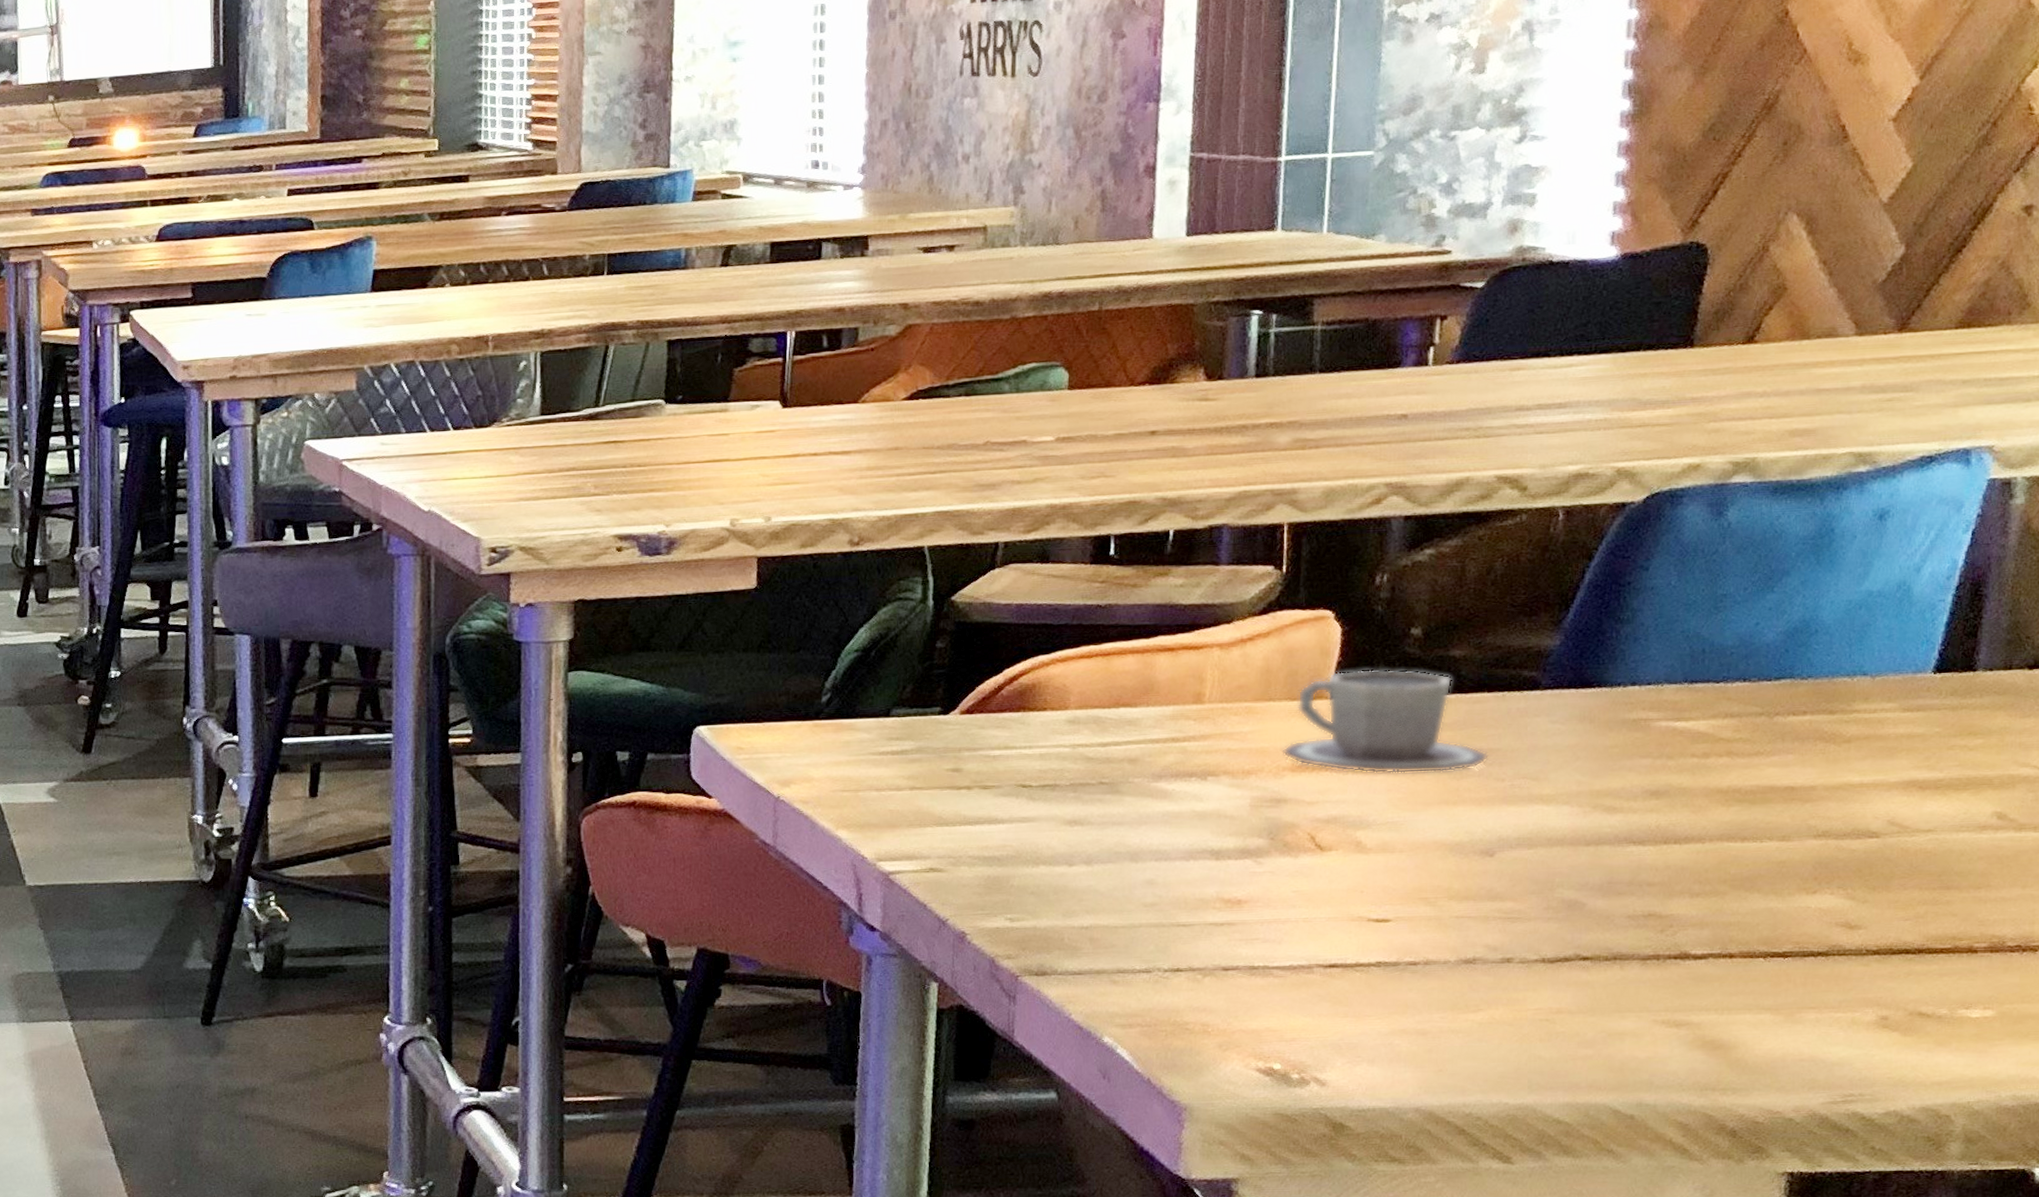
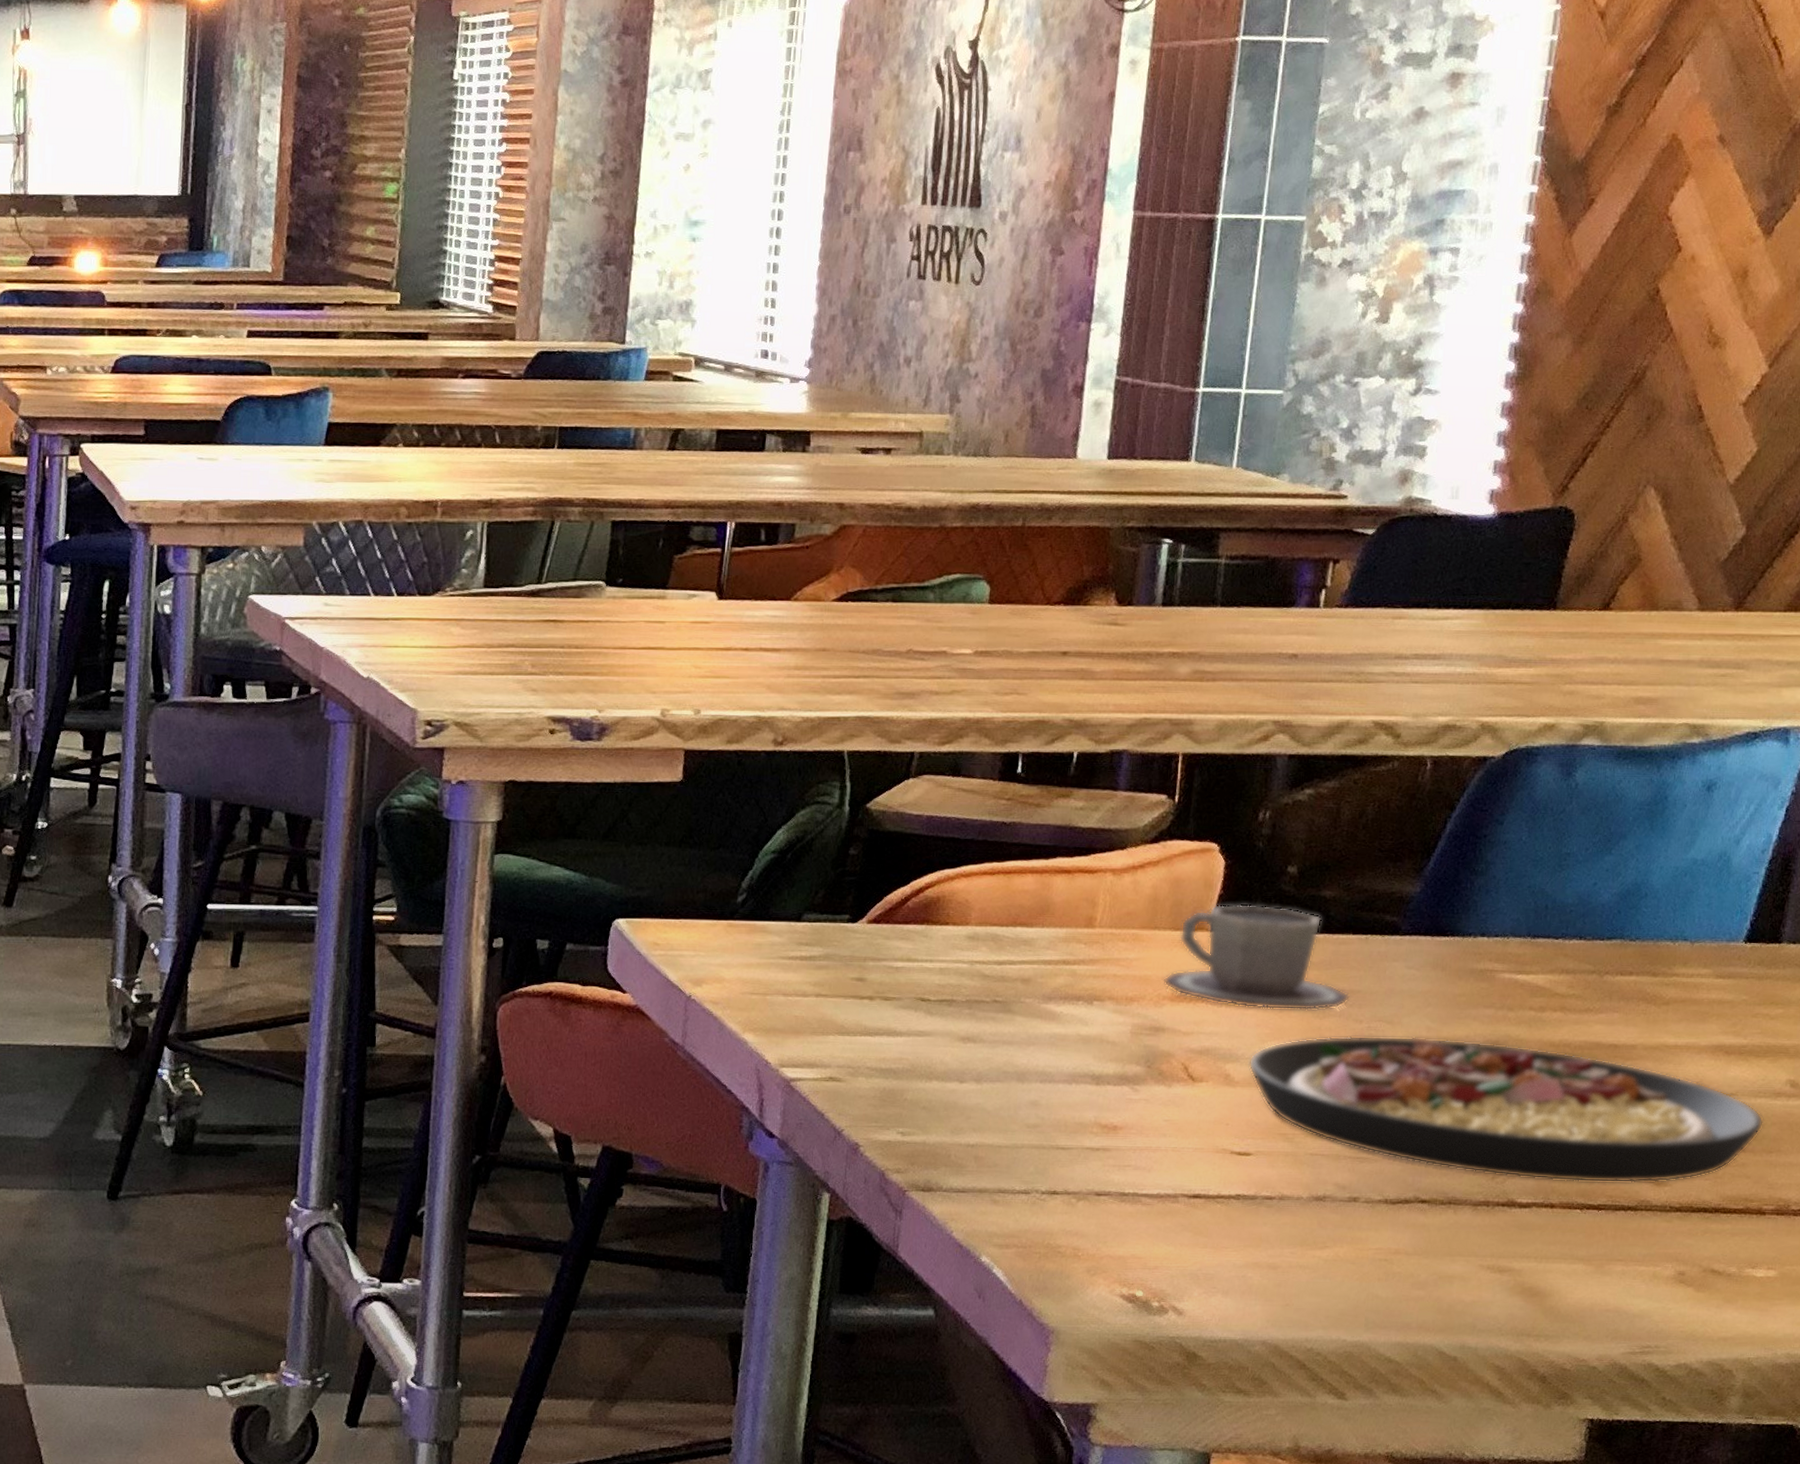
plate: none [1381,791,1968,930] -> present [1248,1035,1764,1184]

